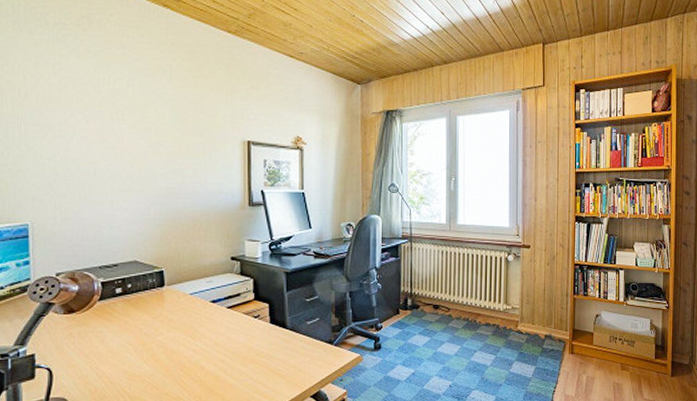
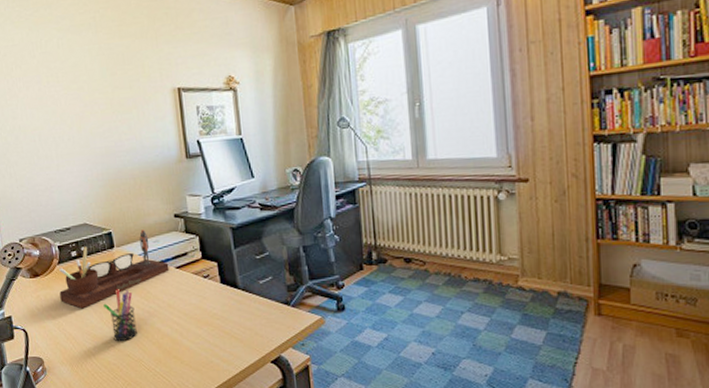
desk organizer: none [97,270,220,347] -> present [59,229,170,309]
pen holder: none [145,327,179,380] -> present [103,289,137,342]

